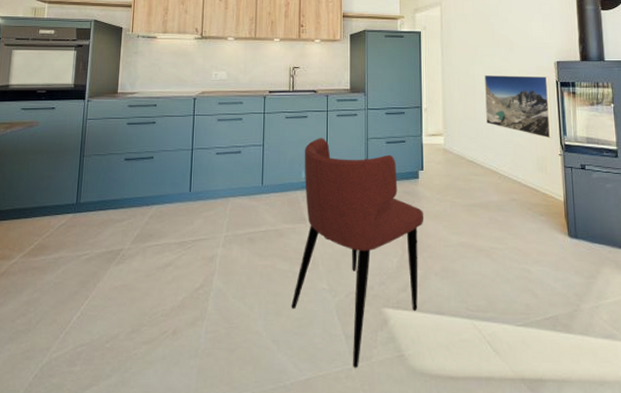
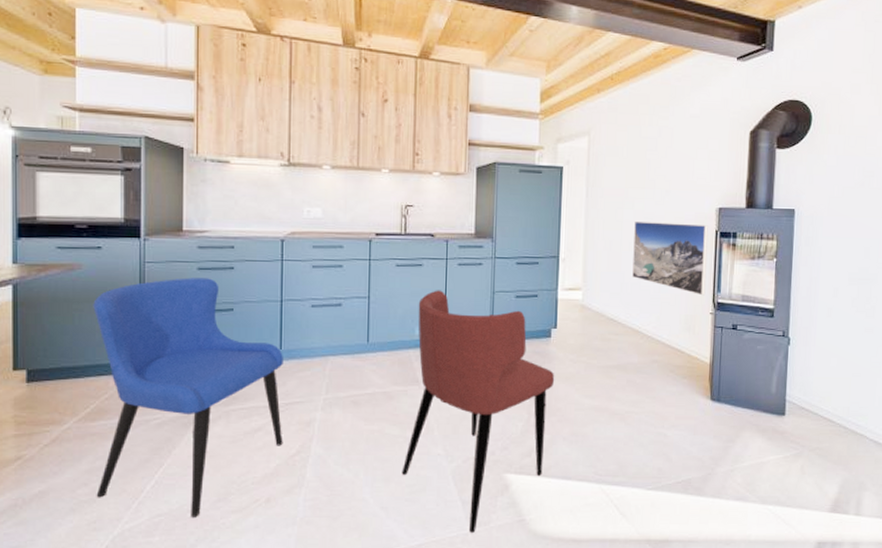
dining chair: none [31,131,192,348] -> present [93,278,283,517]

